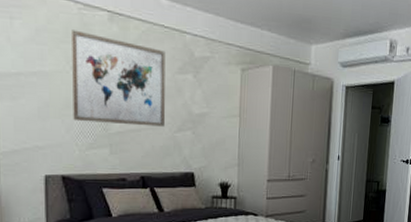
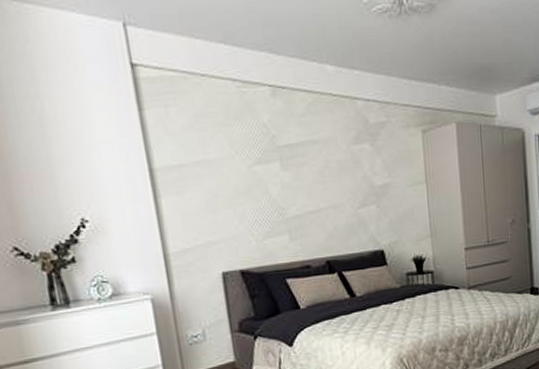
wall art: present [70,30,165,127] -> none [231,110,346,210]

